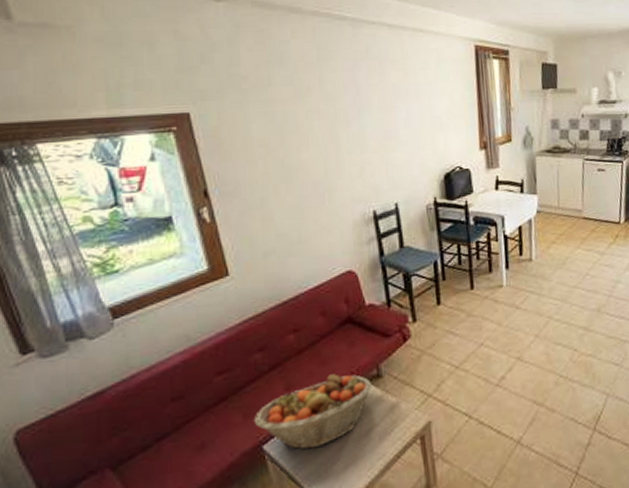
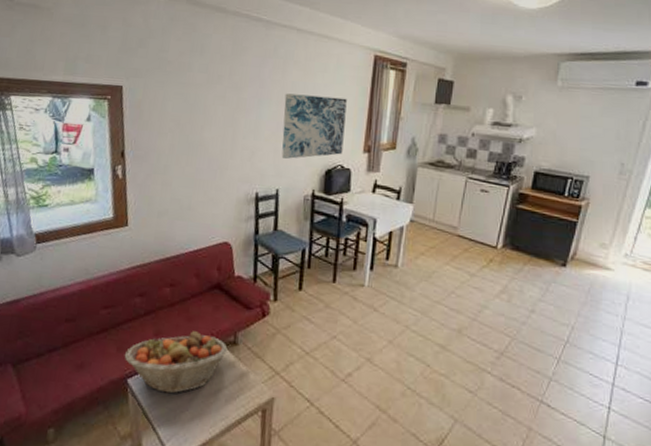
wall art: none [387,95,459,169] -> present [281,93,347,159]

